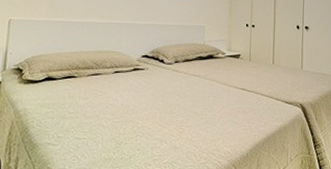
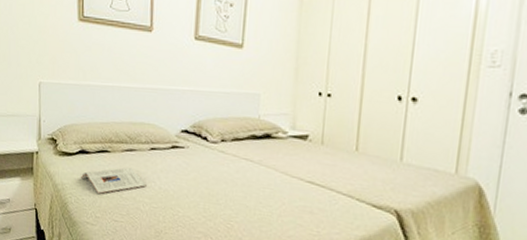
magazine: none [44,90,110,115] -> present [80,168,147,194]

